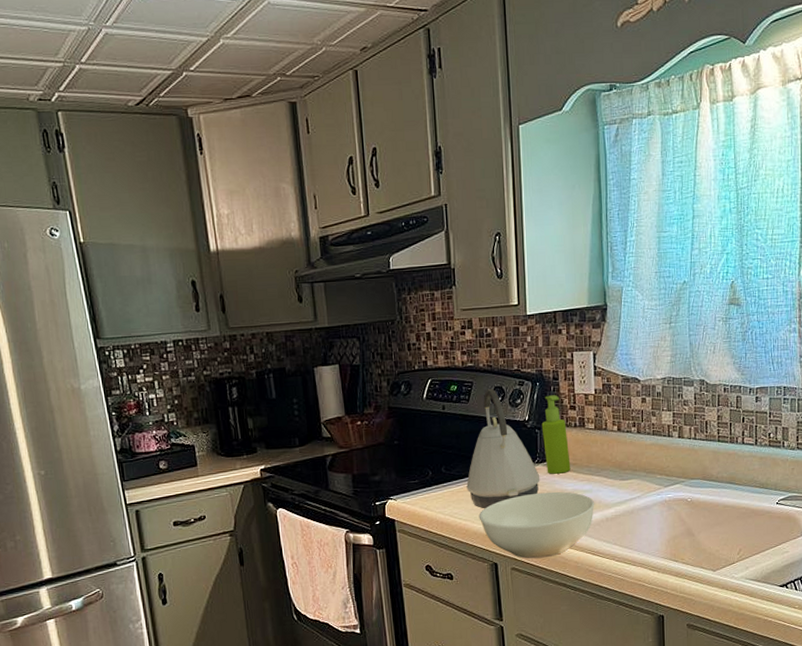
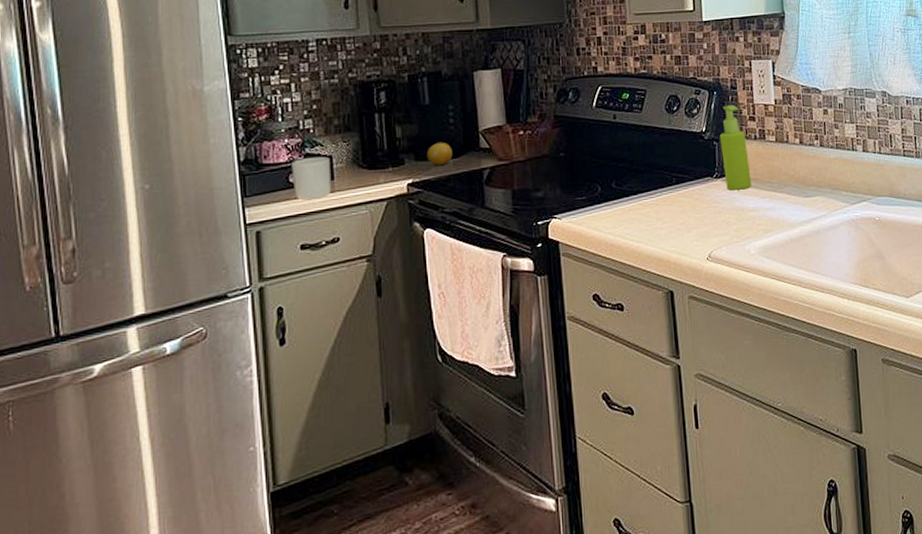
mug: none [159,445,196,484] -> present [290,156,332,201]
fruit: none [275,432,299,454] -> present [426,142,453,166]
kettle: present [466,388,540,509] -> none [639,97,719,229]
bowl: present [478,491,595,559] -> none [652,209,779,286]

